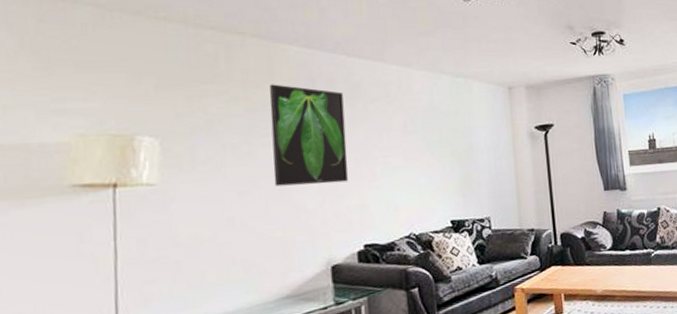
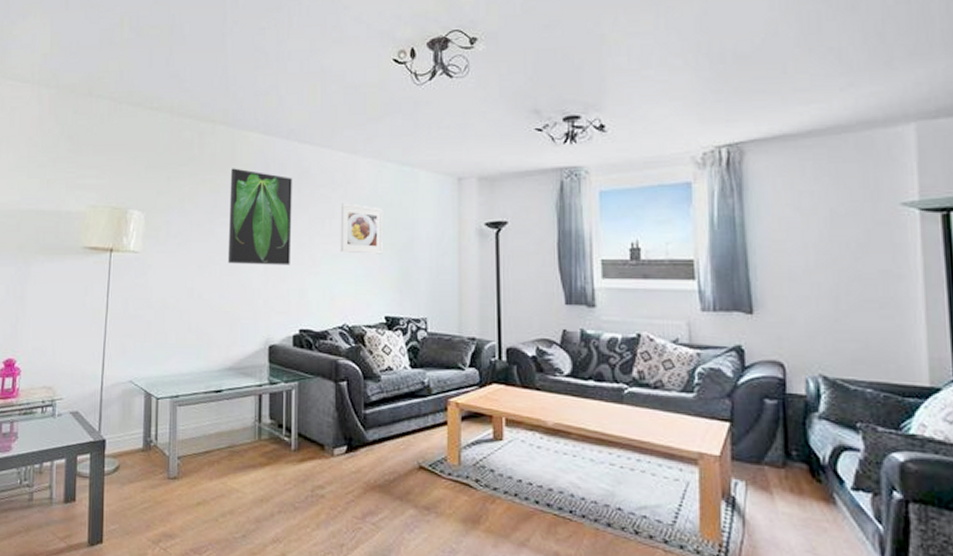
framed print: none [397,115,444,164] -> present [340,203,383,254]

